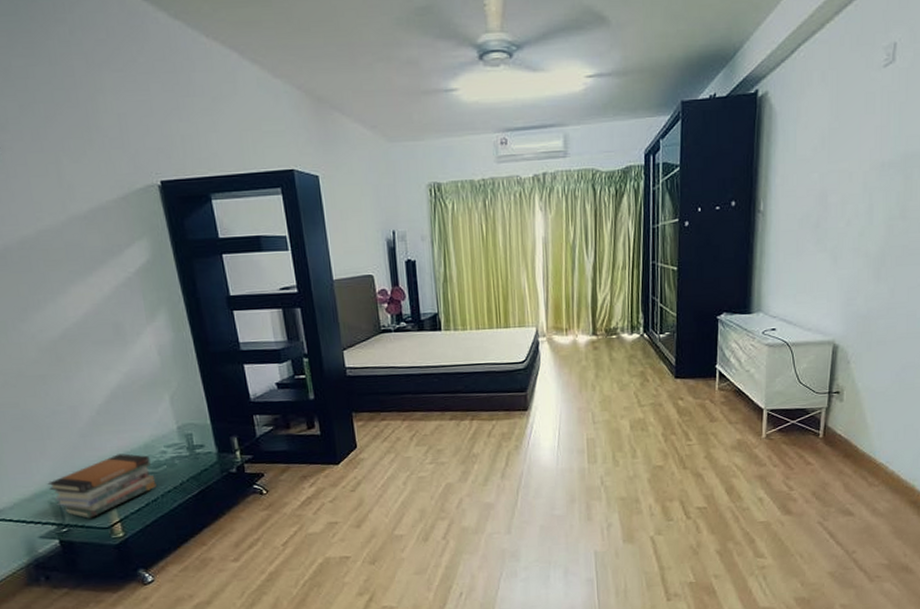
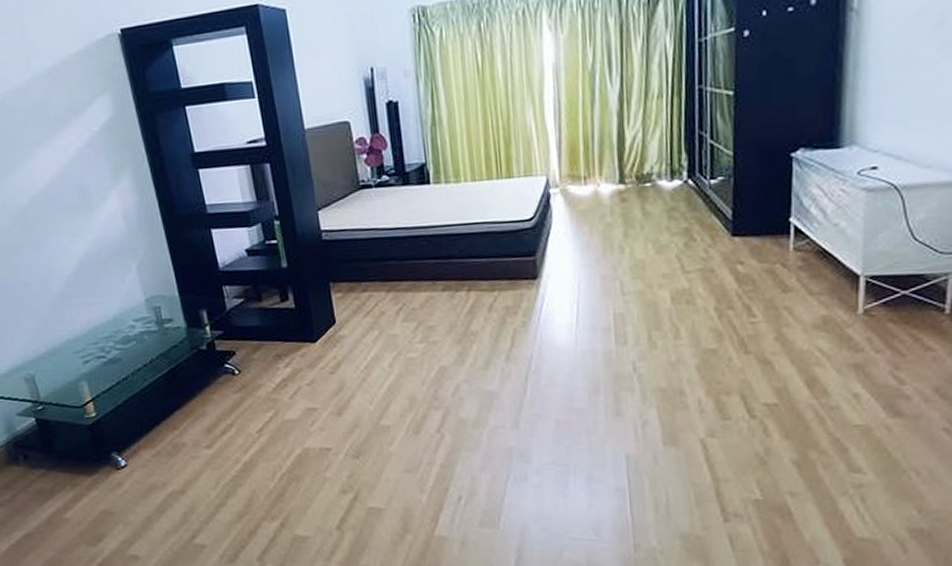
book stack: present [47,453,157,519] -> none [22,328,127,396]

